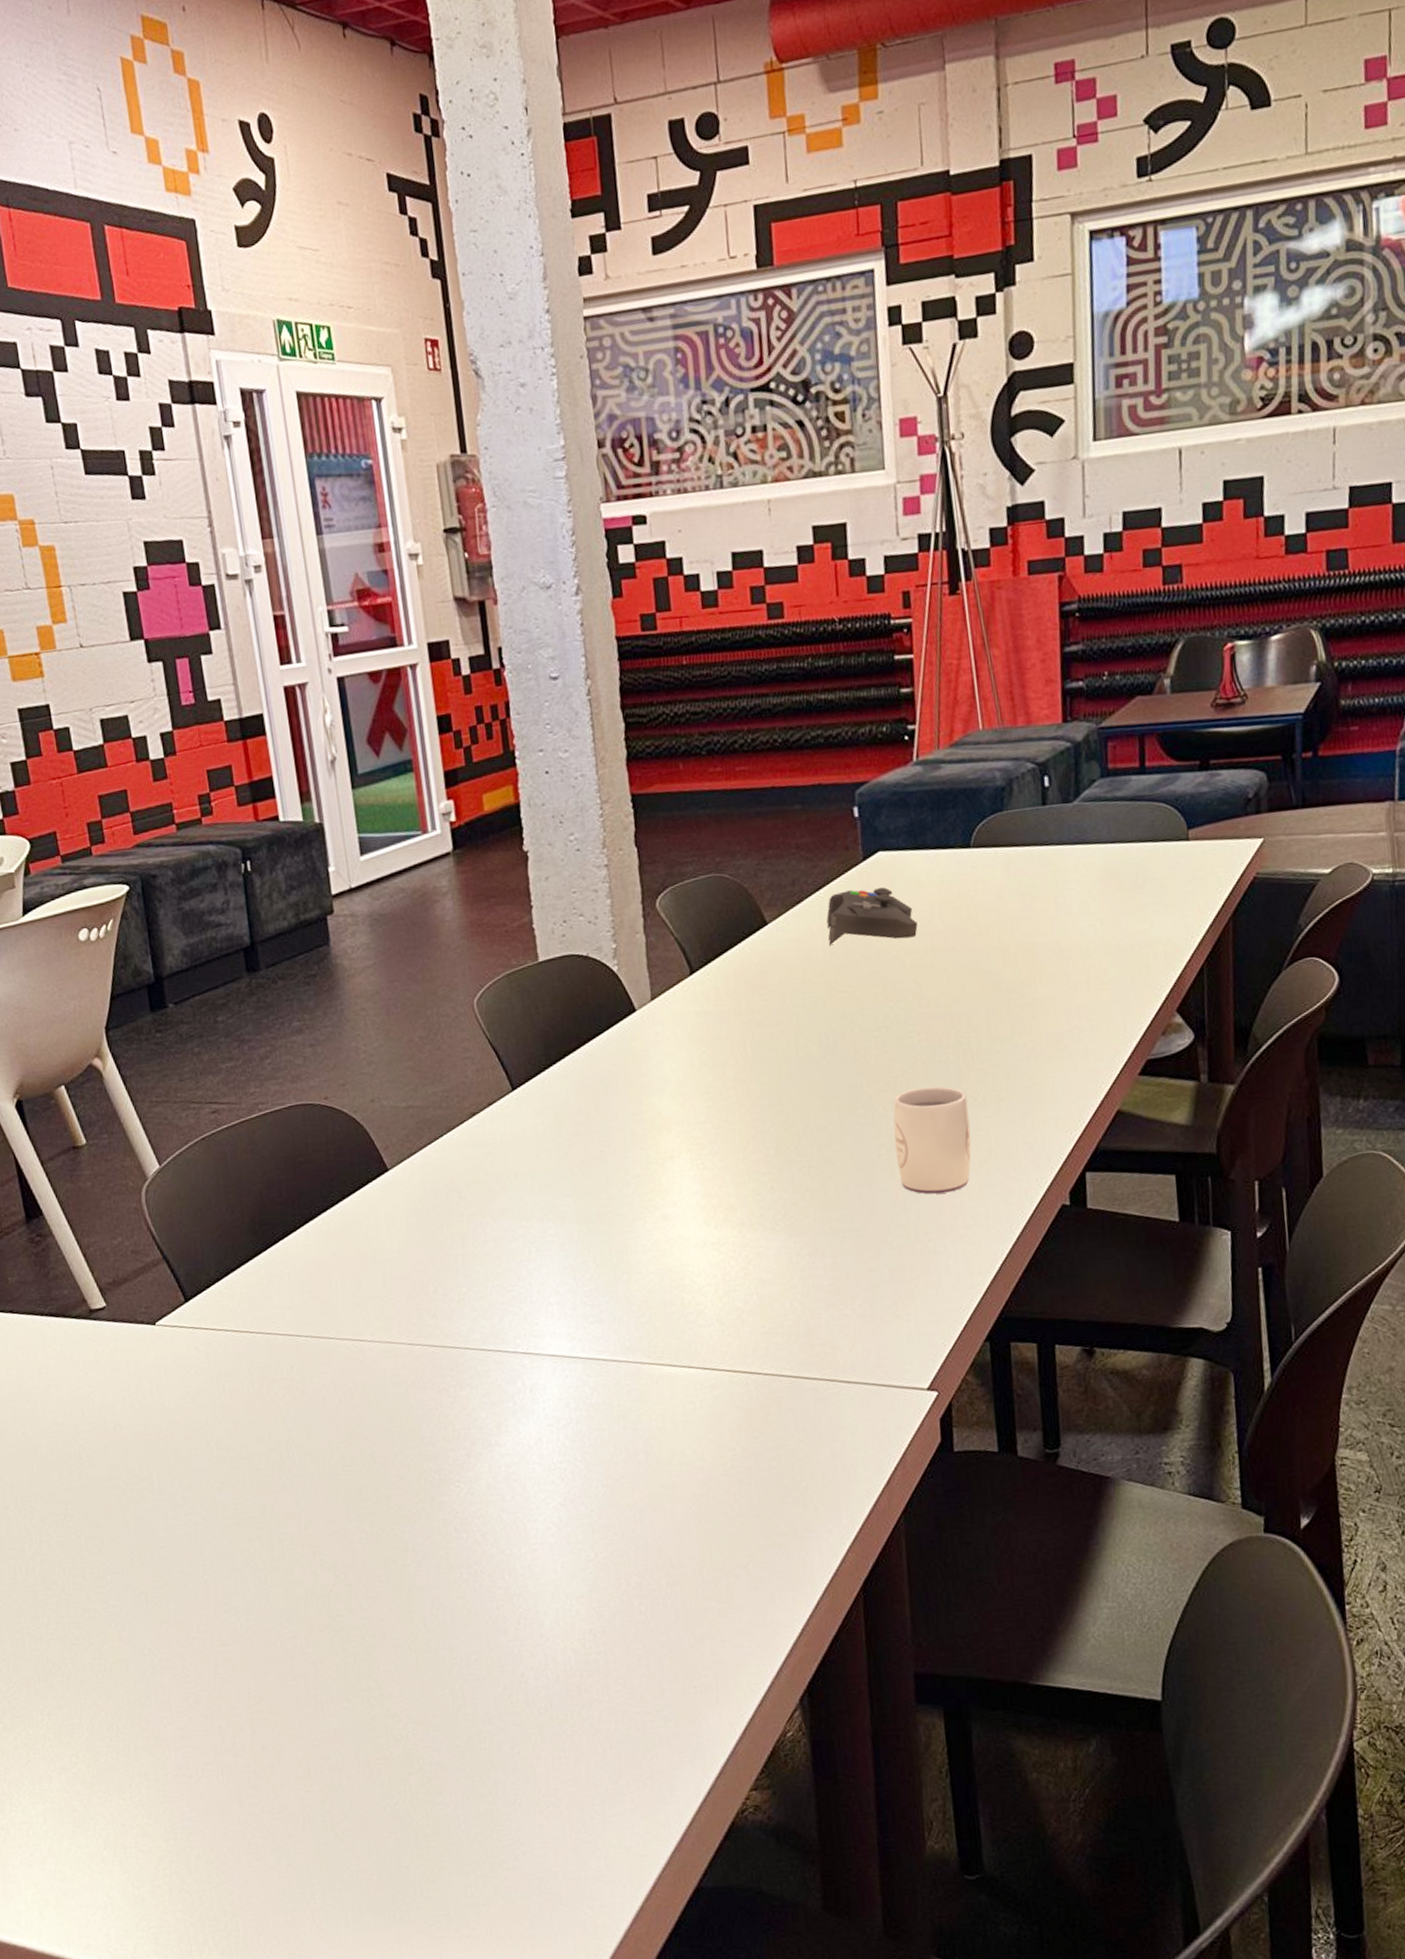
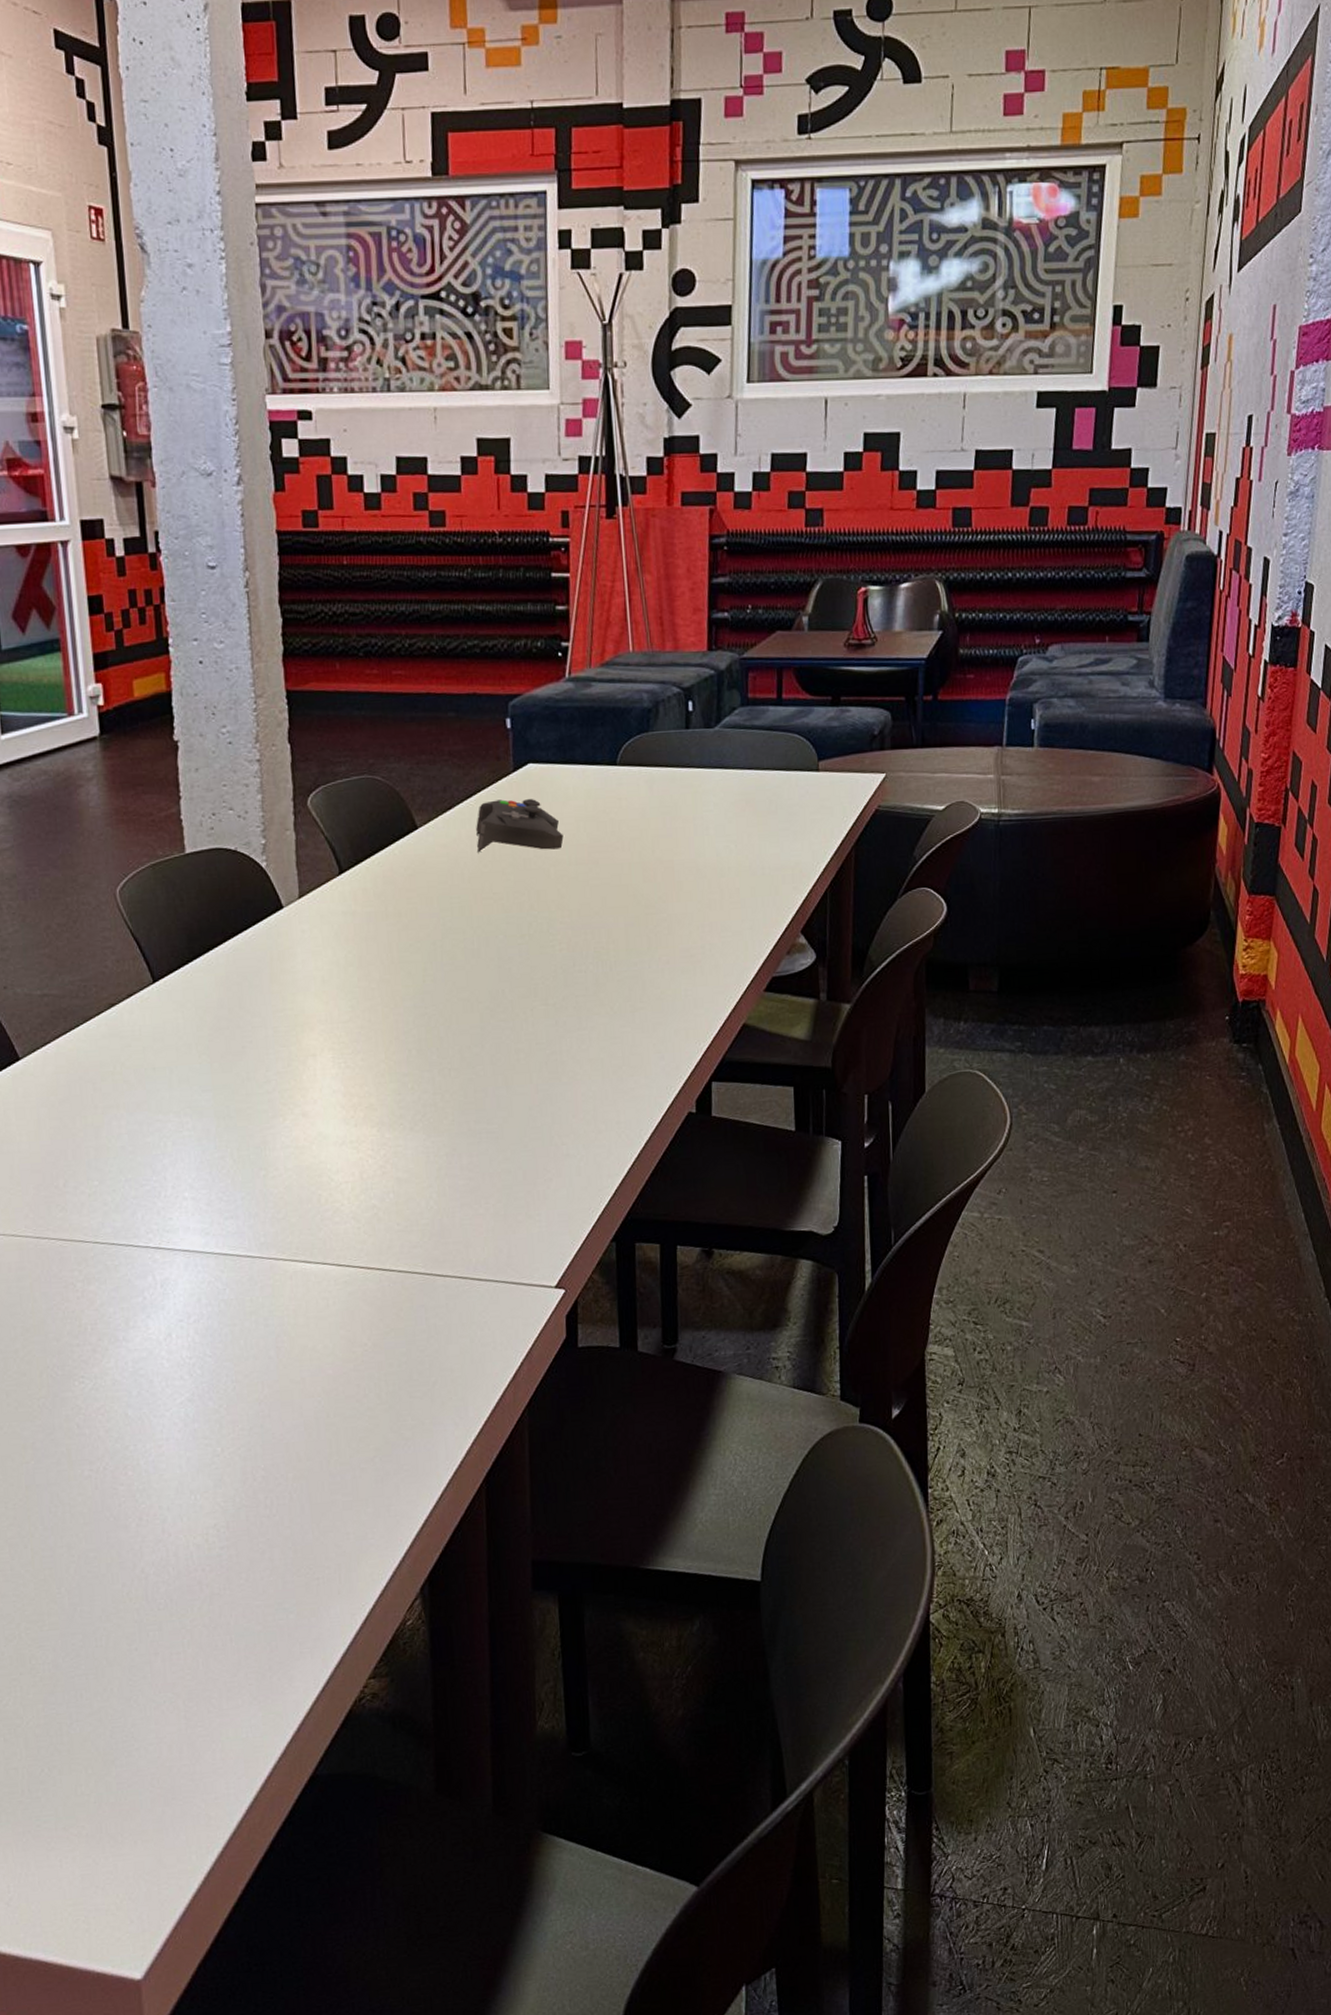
mug: present [893,1086,972,1194] -> none [532,994,607,1099]

